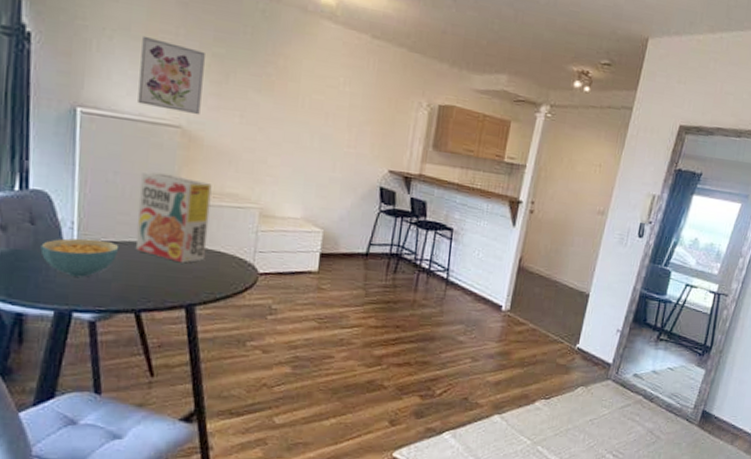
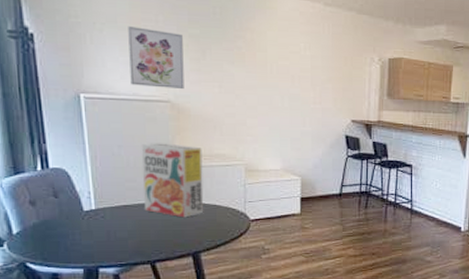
cereal bowl: present [40,238,120,277] -> none [65,205,131,238]

